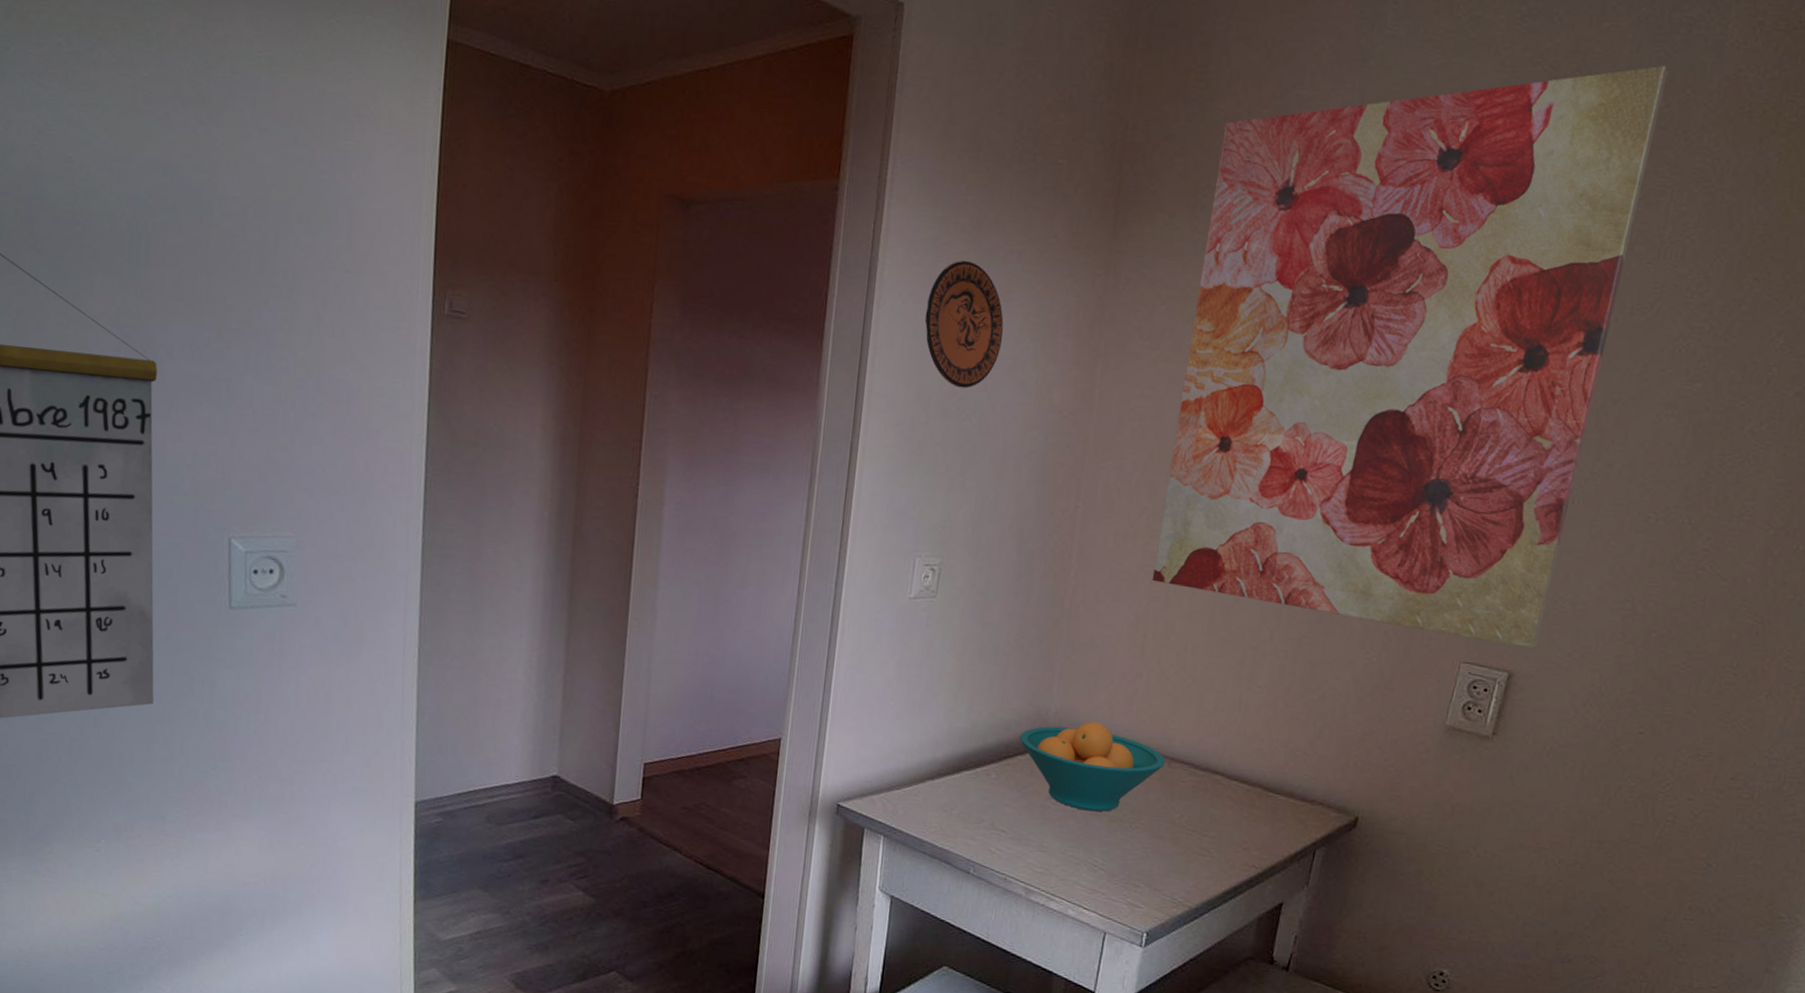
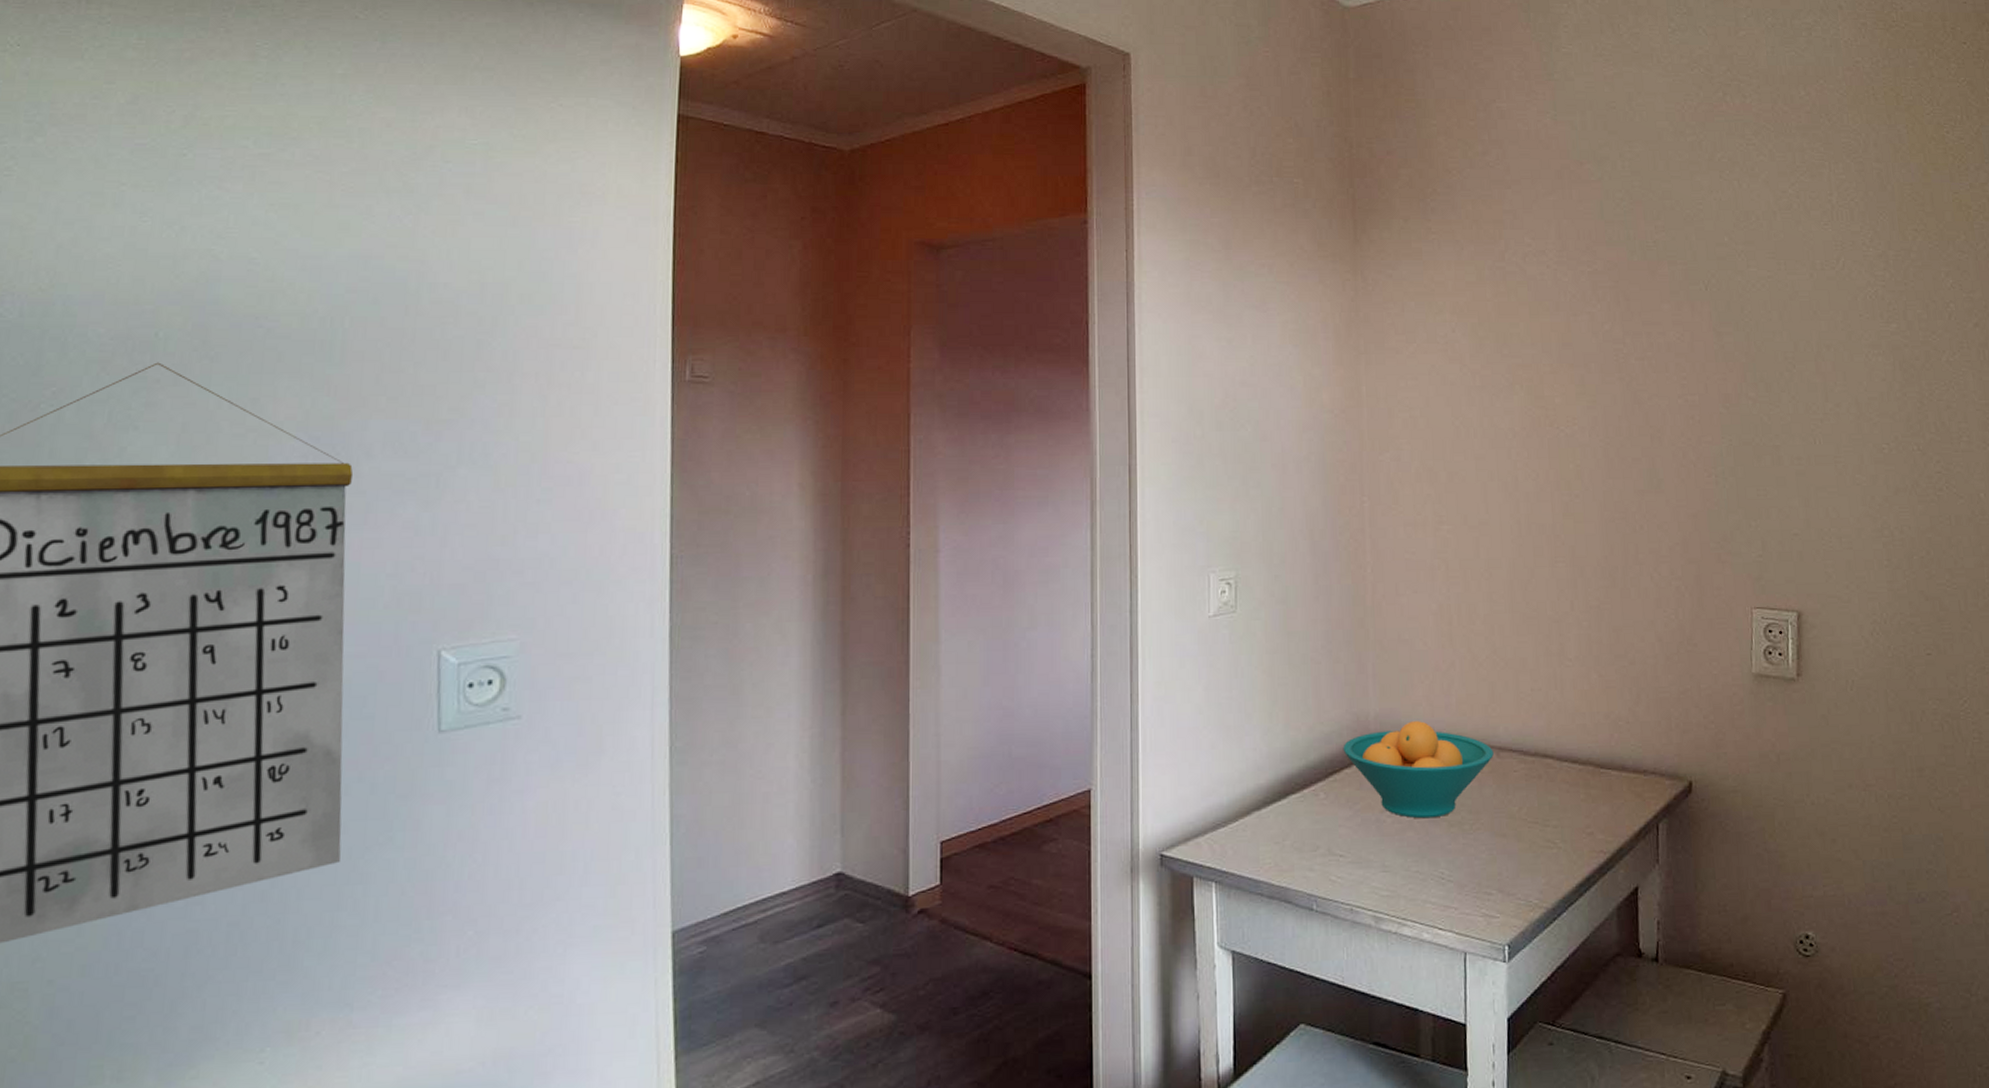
decorative plate: present [924,260,1004,389] -> none [1187,277,1266,399]
wall art: present [1151,65,1668,650] -> none [1440,62,1817,587]

